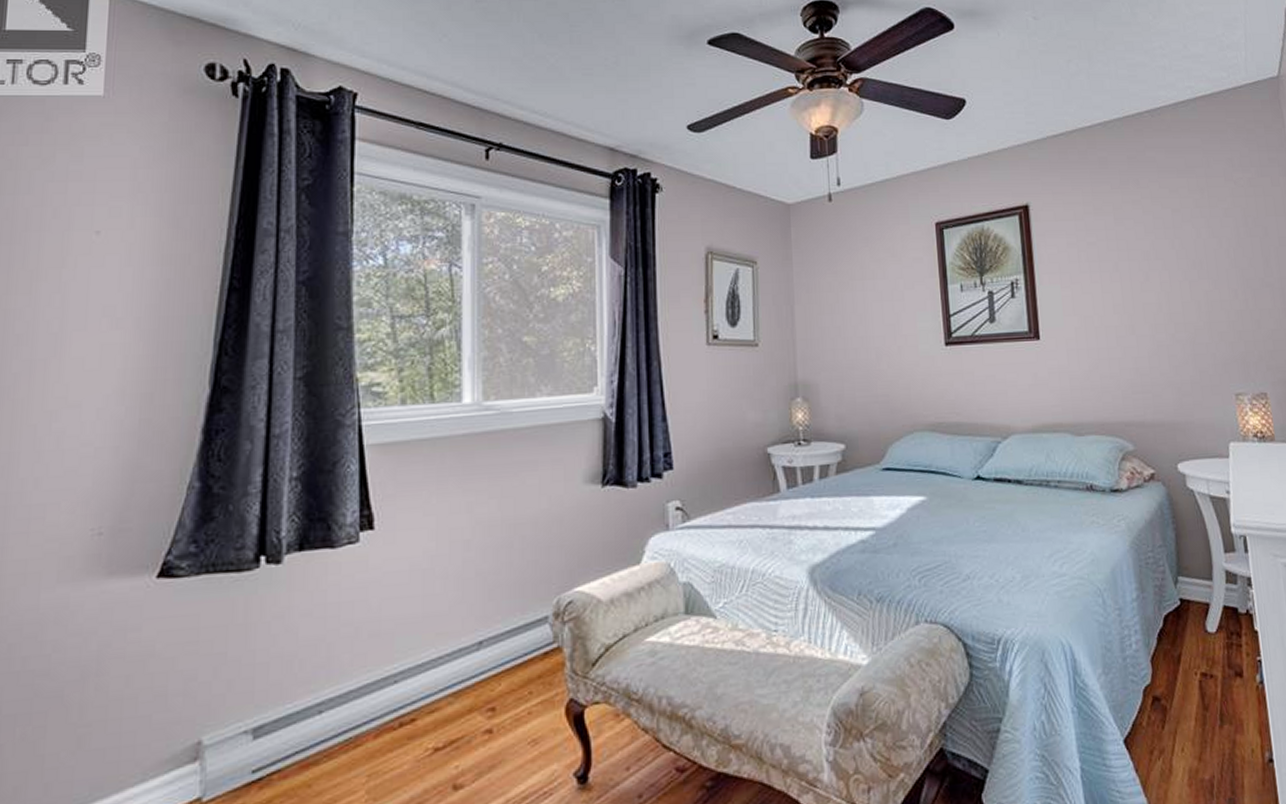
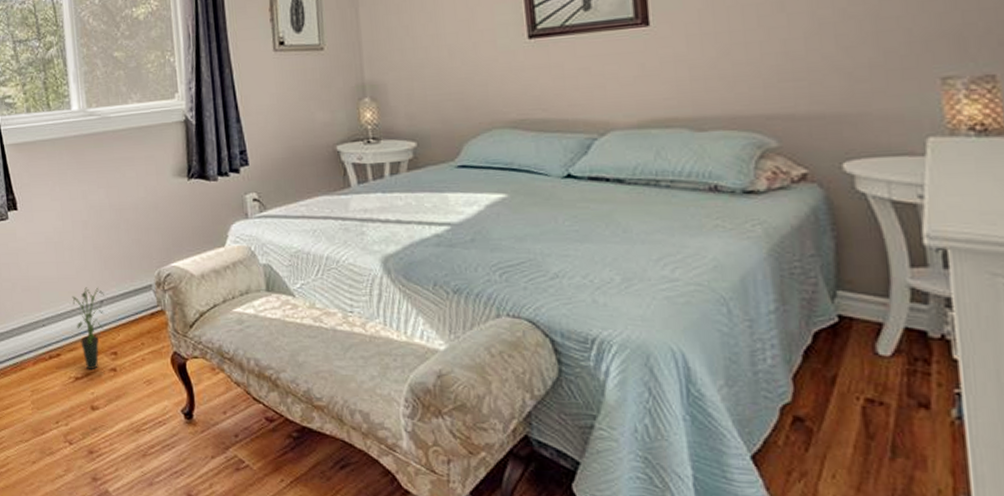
potted plant: none [440,624,485,736] -> present [72,287,105,370]

